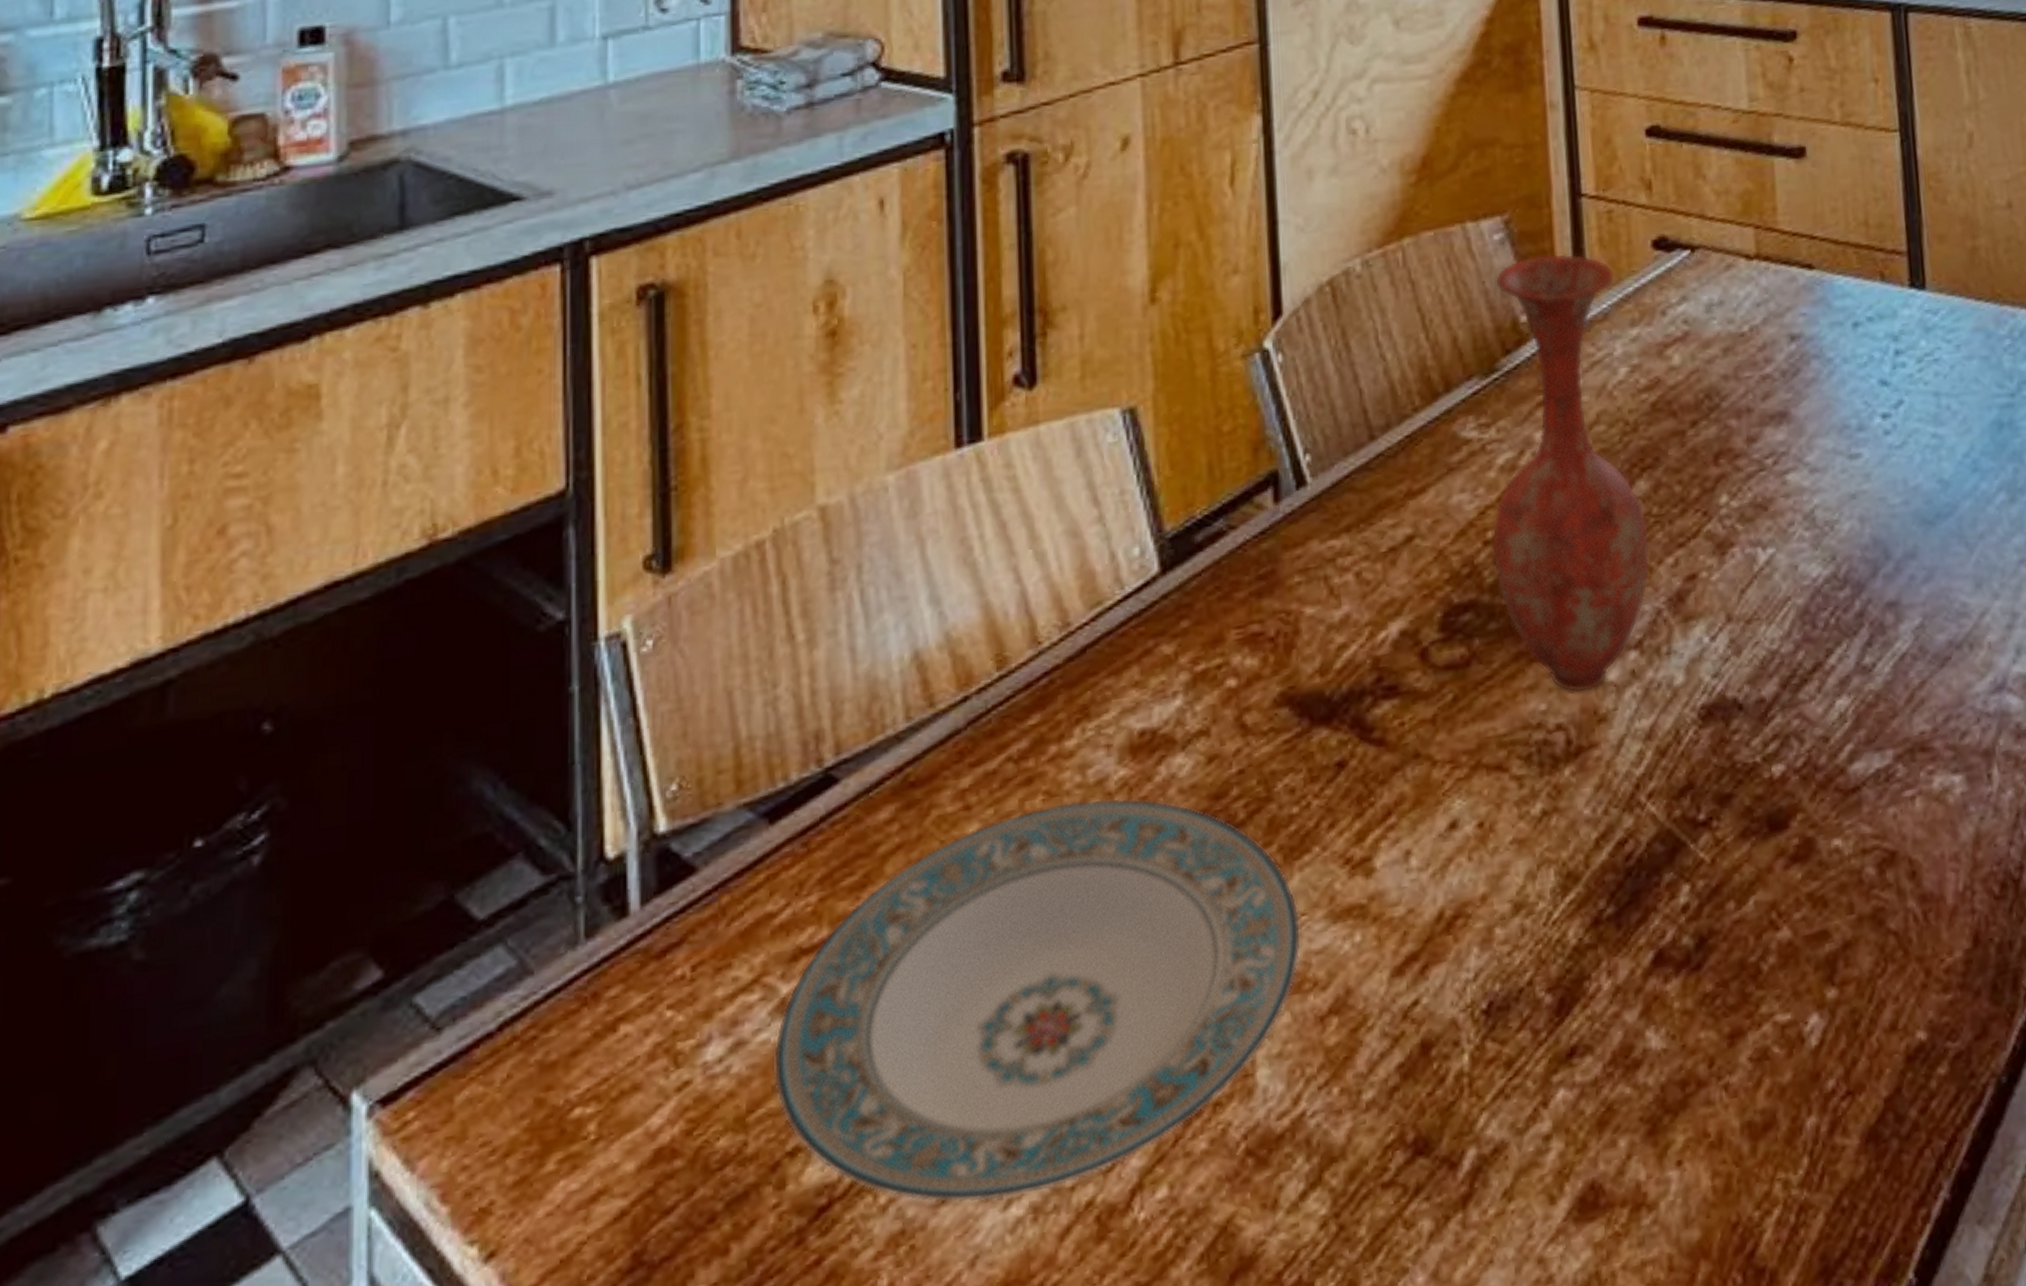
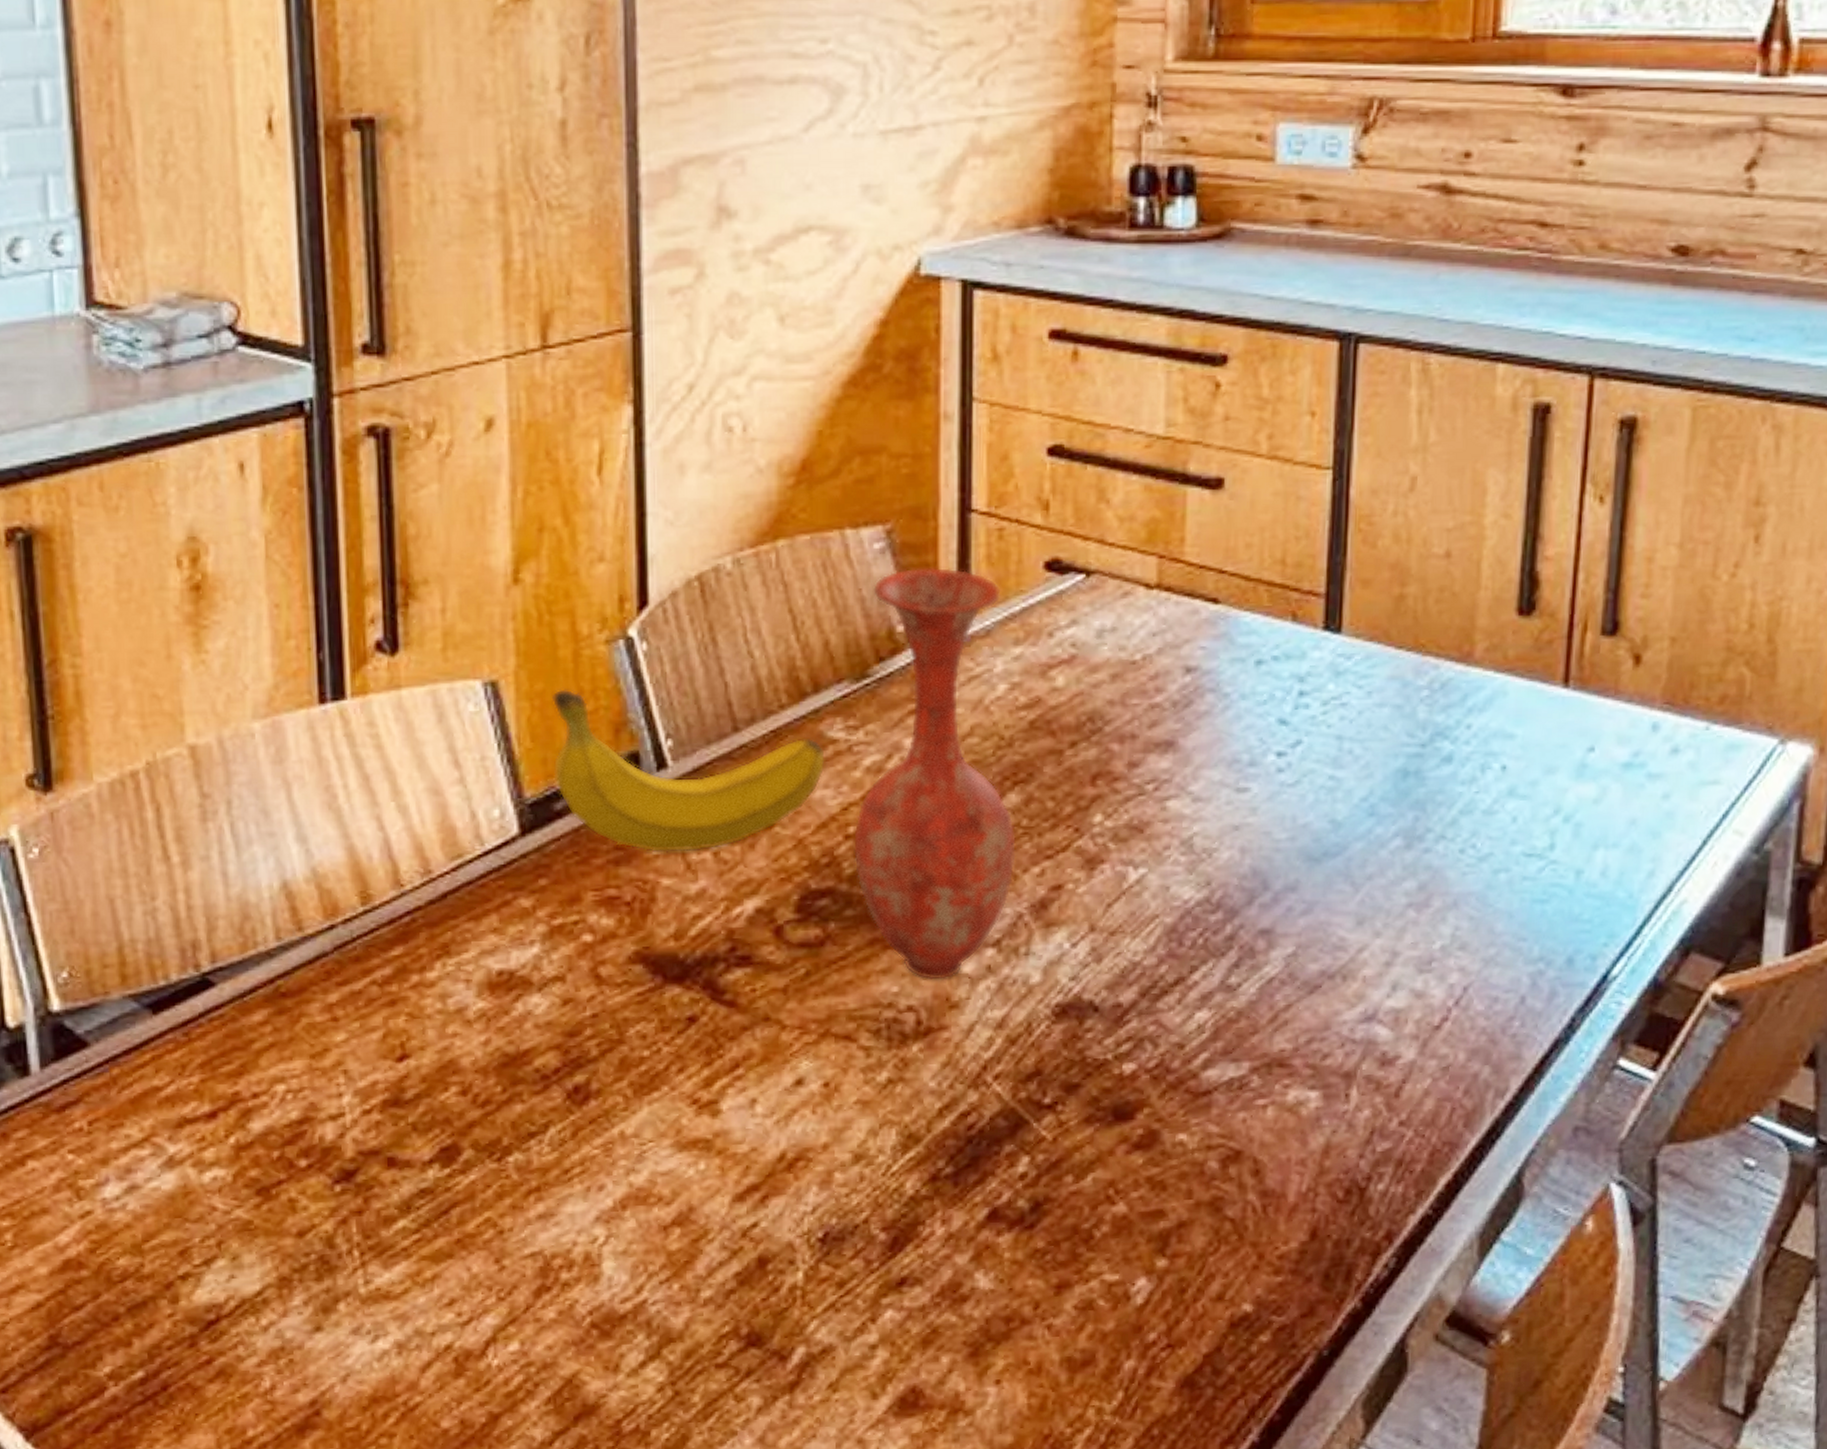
plate: present [773,798,1302,1204] -> none [163,1024,649,1335]
fruit: none [1190,409,1461,580] -> present [551,689,825,853]

